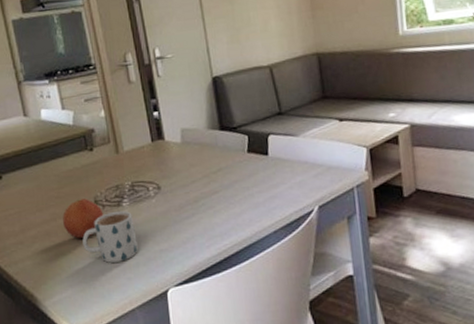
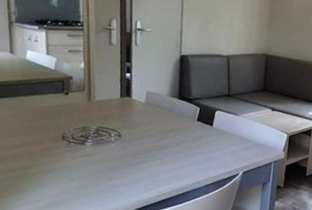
fruit: present [63,199,104,238] -> none [31,133,68,165]
mug: present [82,210,138,263] -> none [46,148,94,190]

